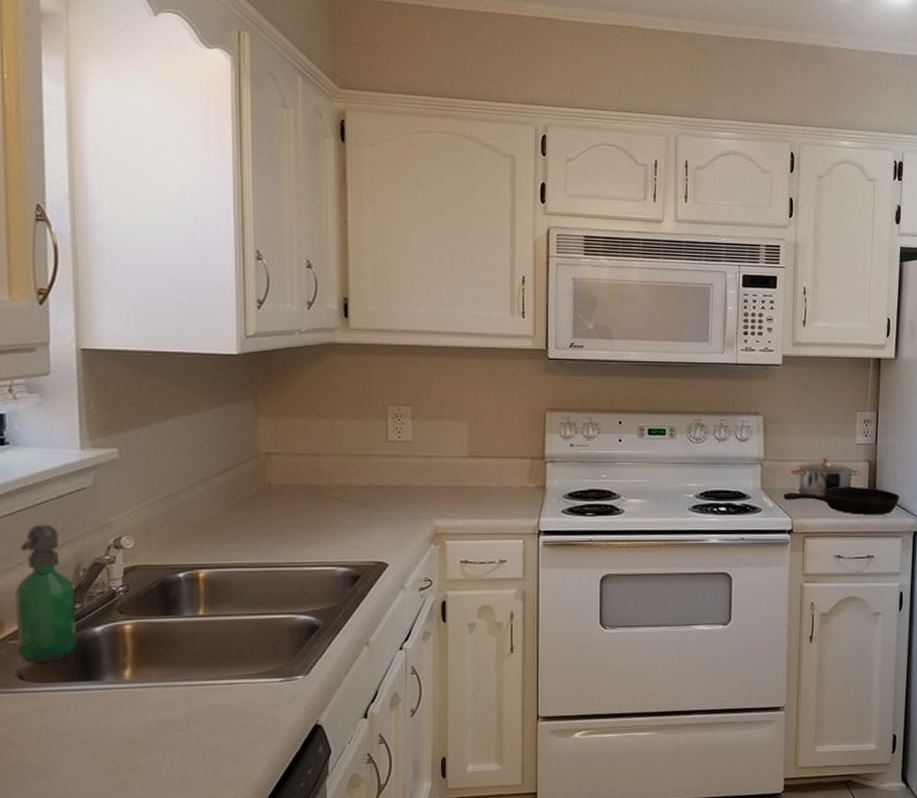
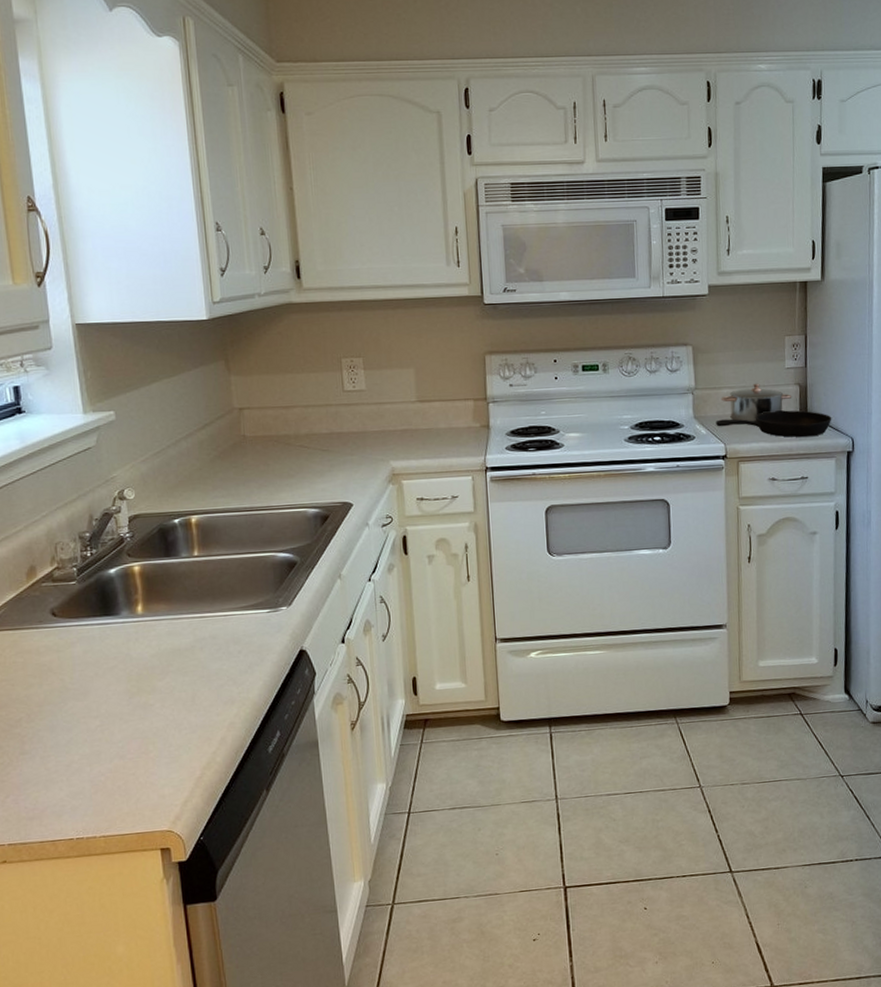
soap dispenser: present [15,524,76,663] -> none [42,480,96,602]

